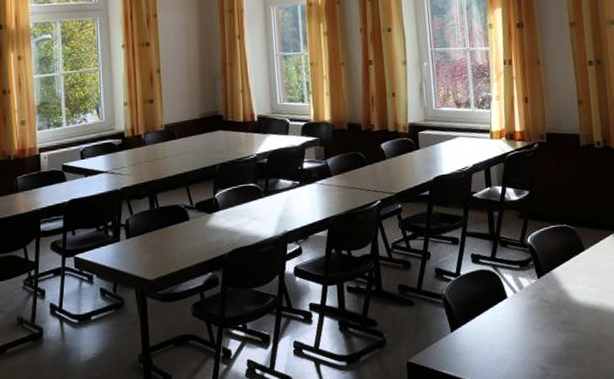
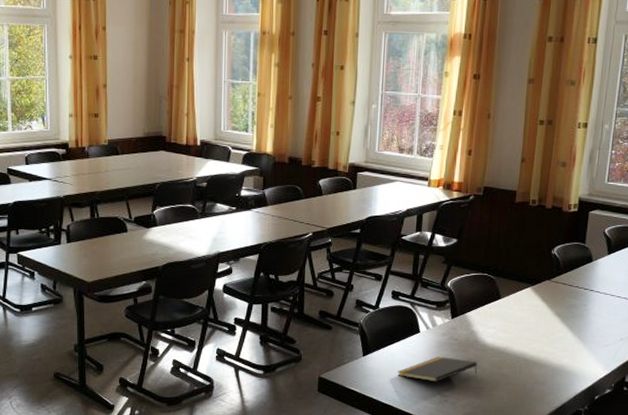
notepad: none [491,322,575,354] -> present [398,357,477,382]

